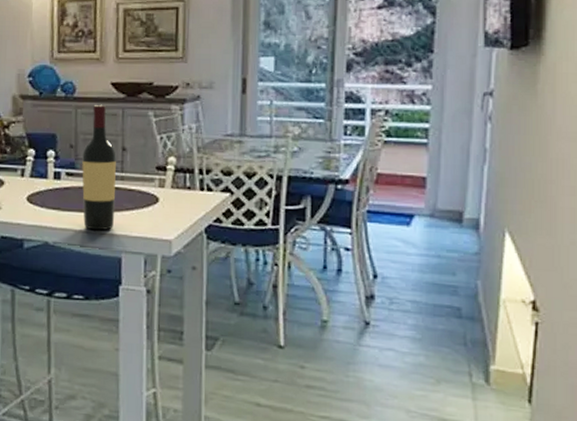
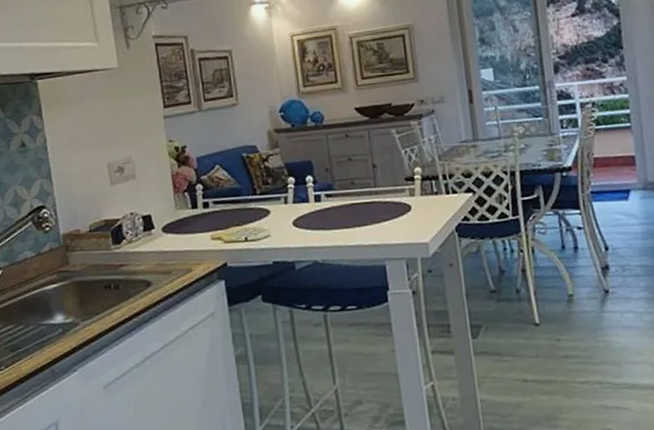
wine bottle: present [82,104,116,231] -> none [338,128,375,244]

